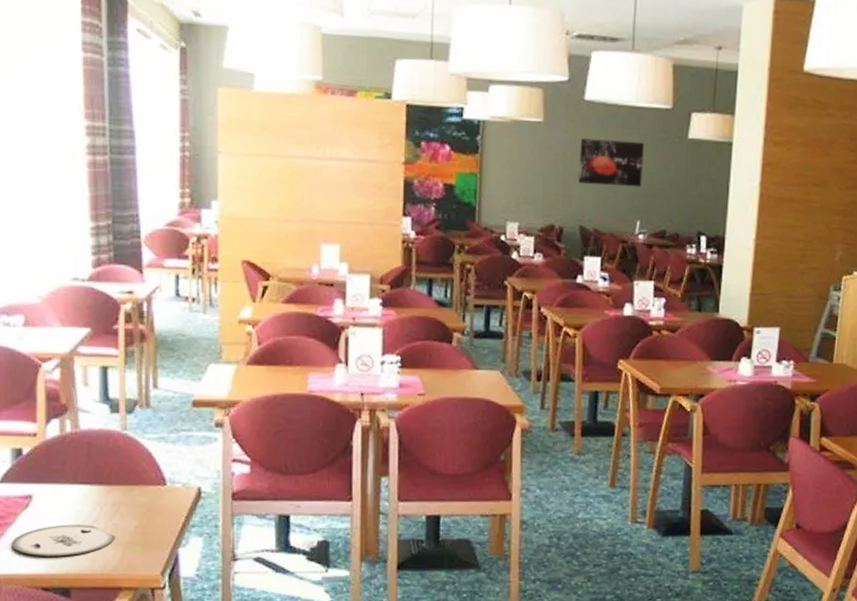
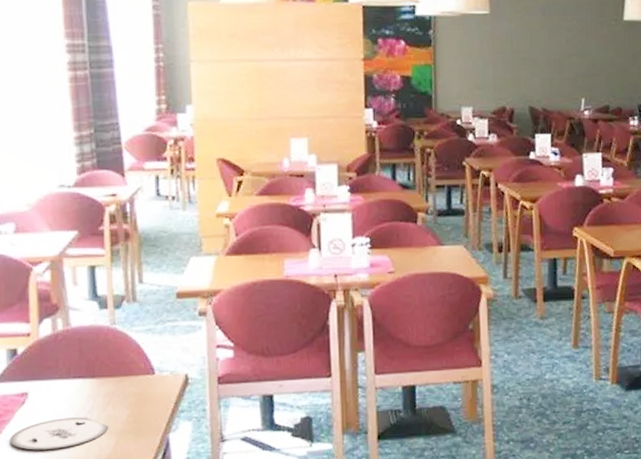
wall art: present [578,138,644,187] -> none [524,26,584,68]

